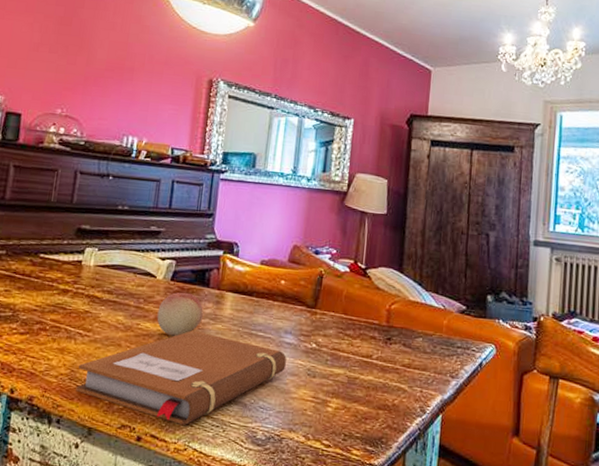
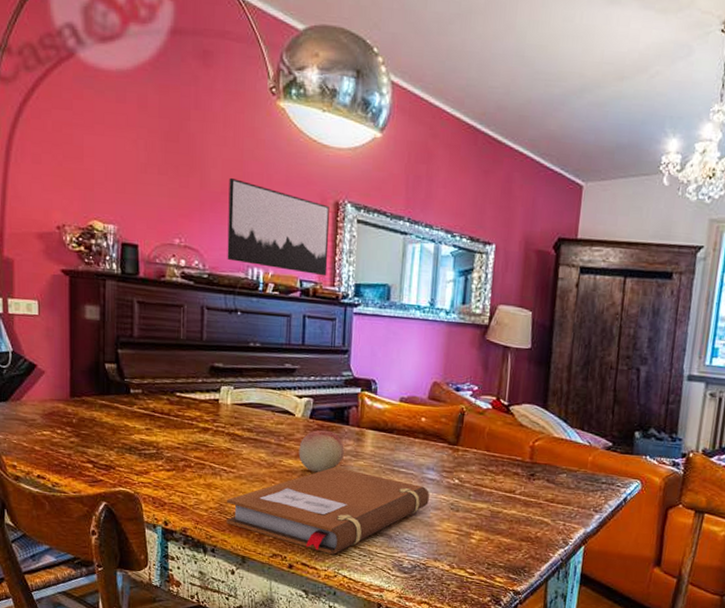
wall art: none [104,56,204,145] -> present [227,177,329,277]

